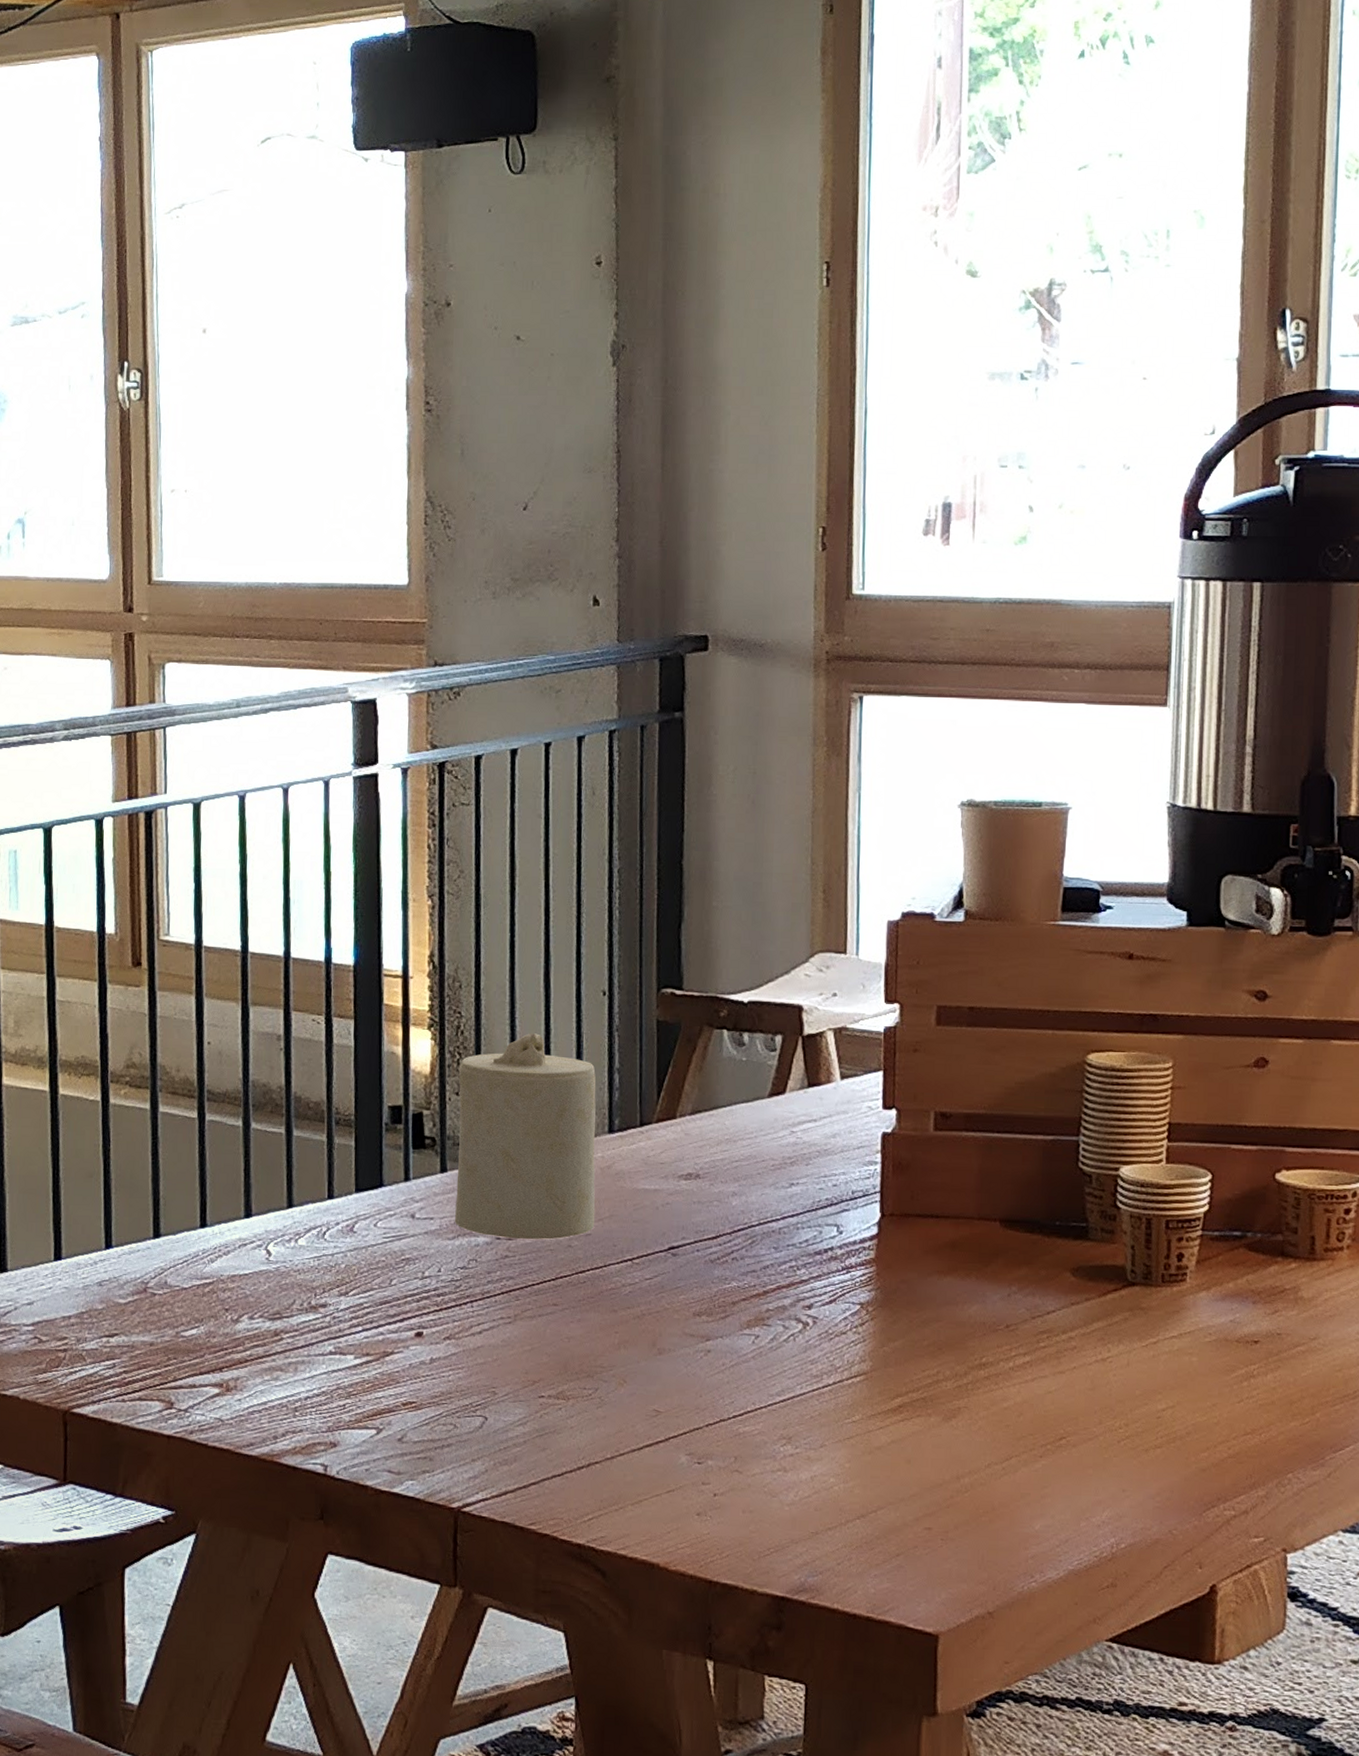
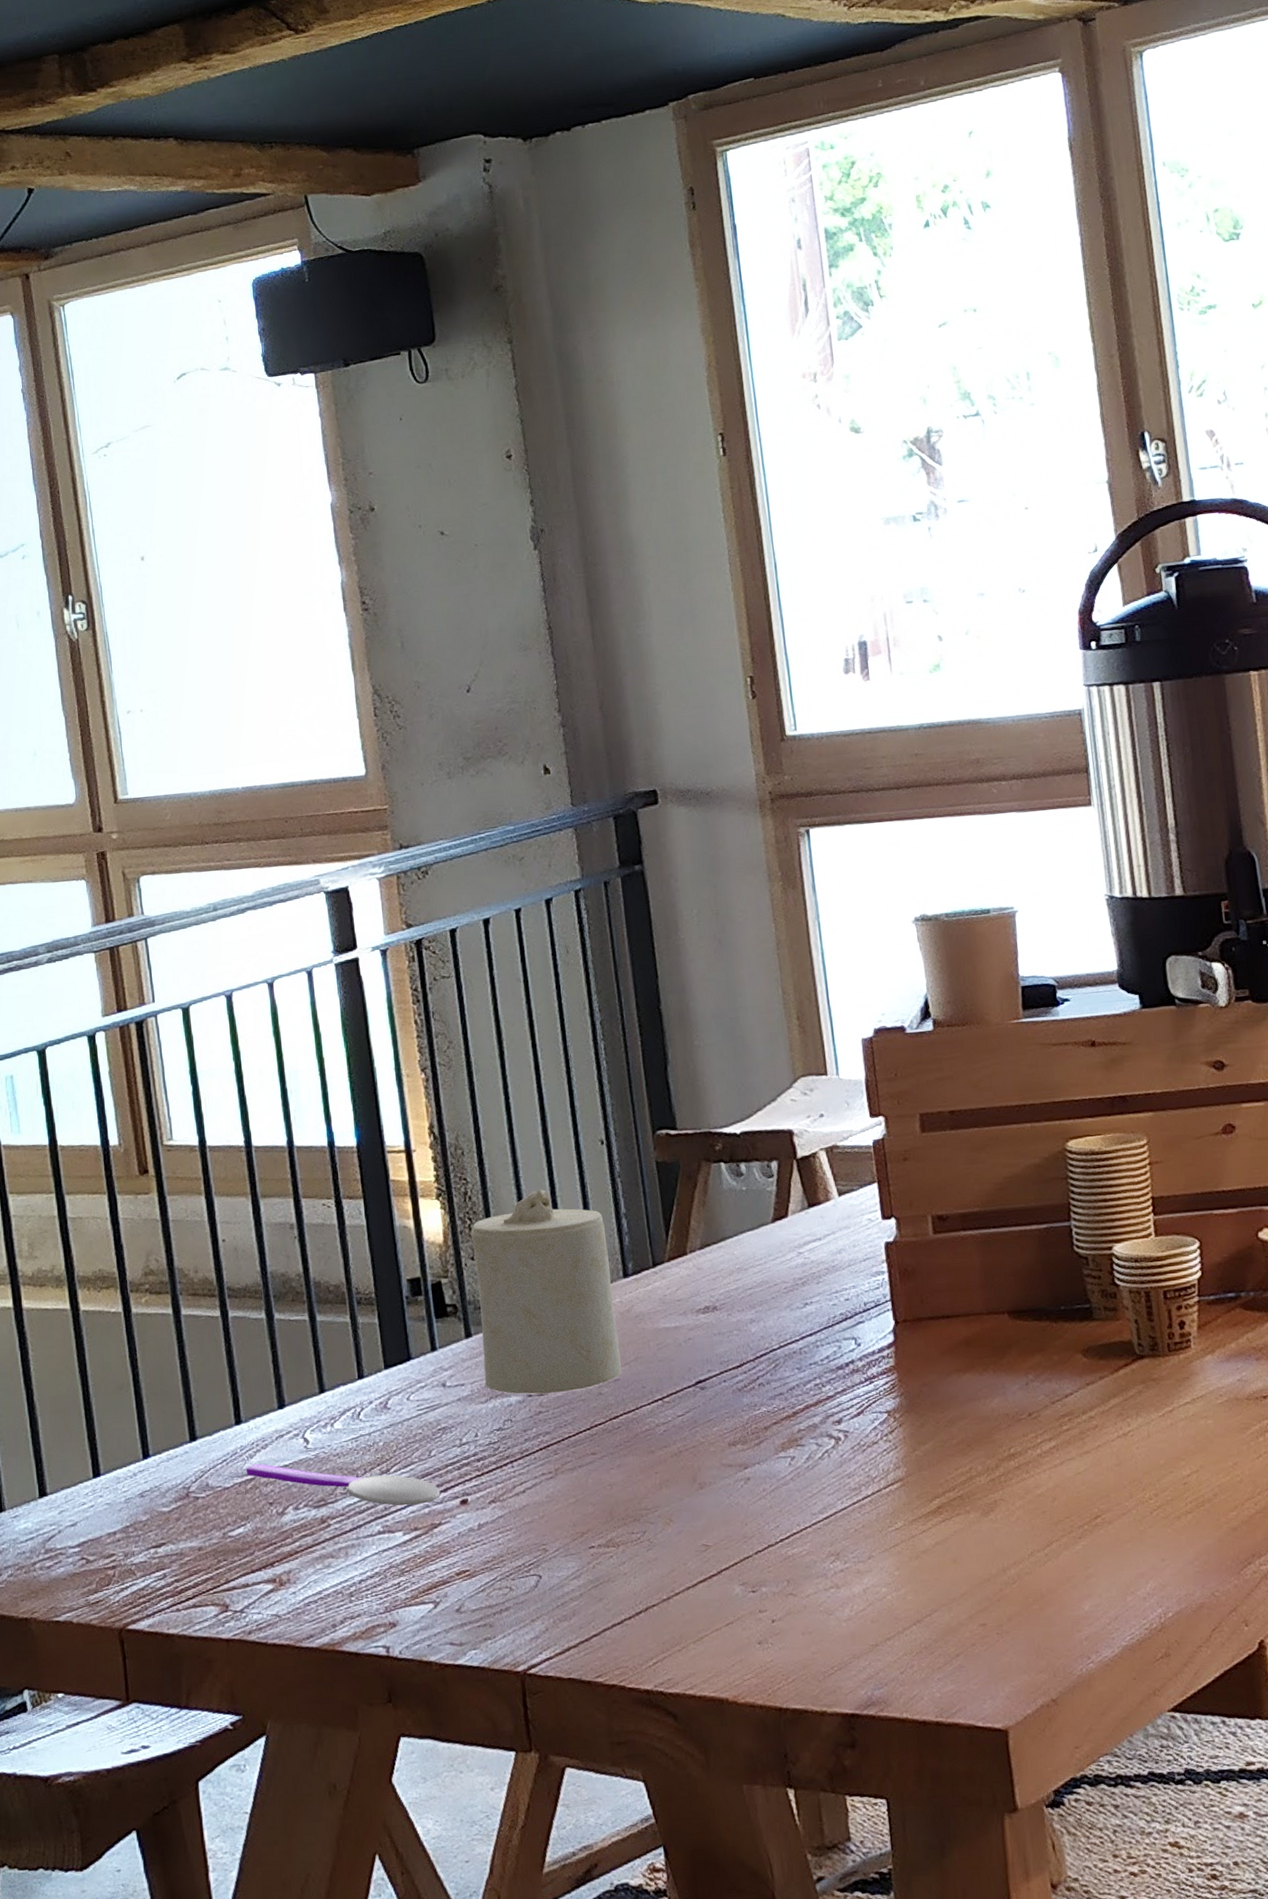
spoon: none [205,1268,396,1331] -> present [246,1463,441,1506]

